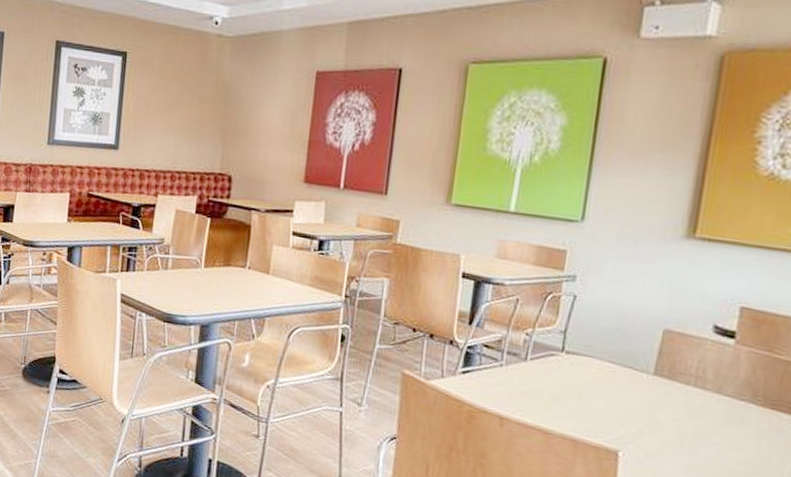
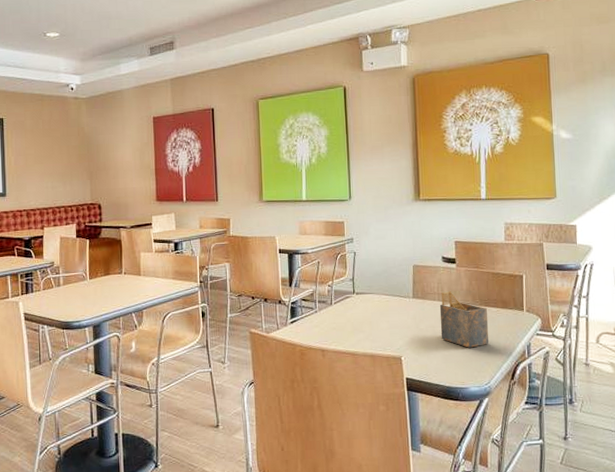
napkin holder: none [687,376,775,465] -> present [439,291,489,348]

